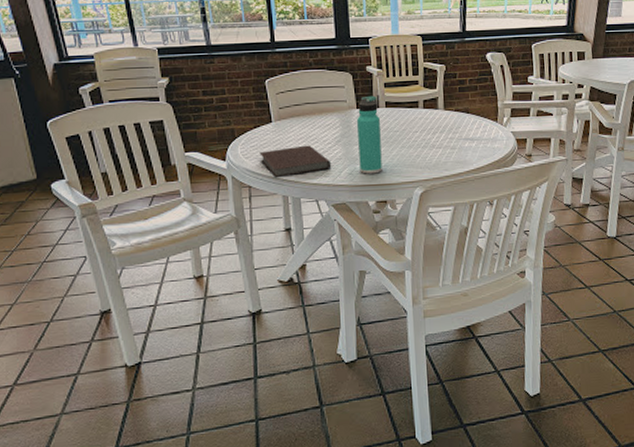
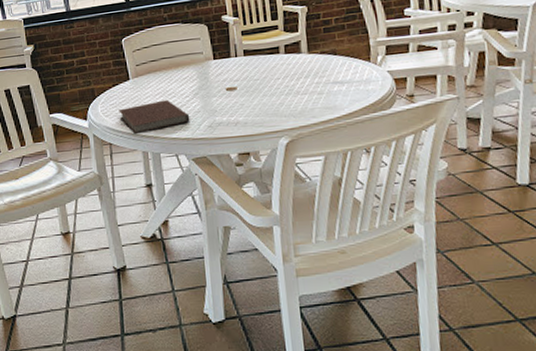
thermos bottle: present [357,95,382,174] -> none [214,44,243,126]

